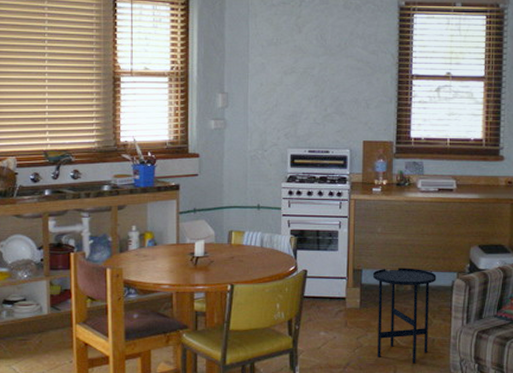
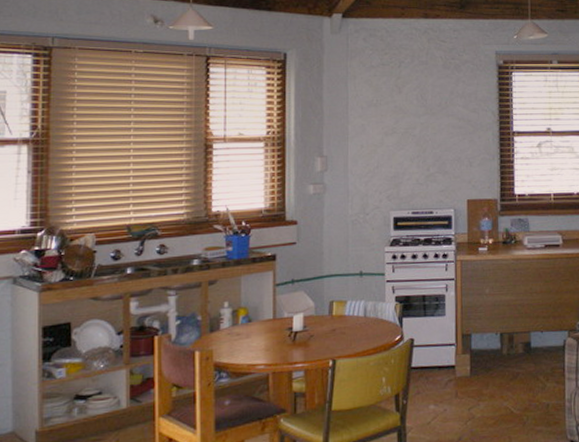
side table: present [372,268,437,364] -> none [482,329,548,433]

